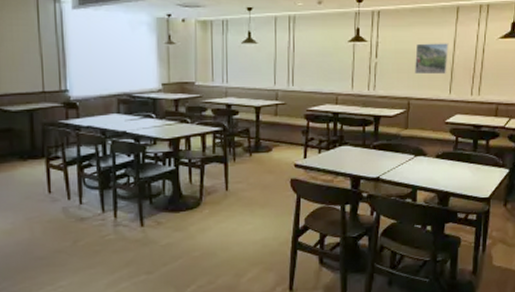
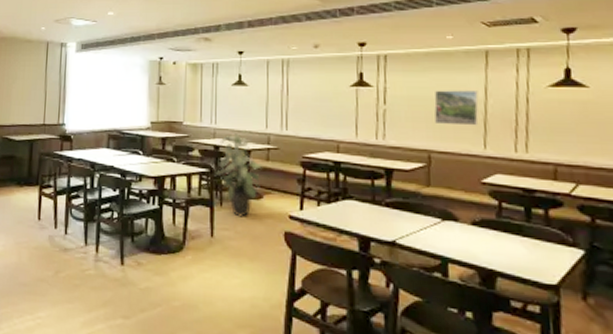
indoor plant: none [227,88,272,170] -> present [215,131,263,218]

